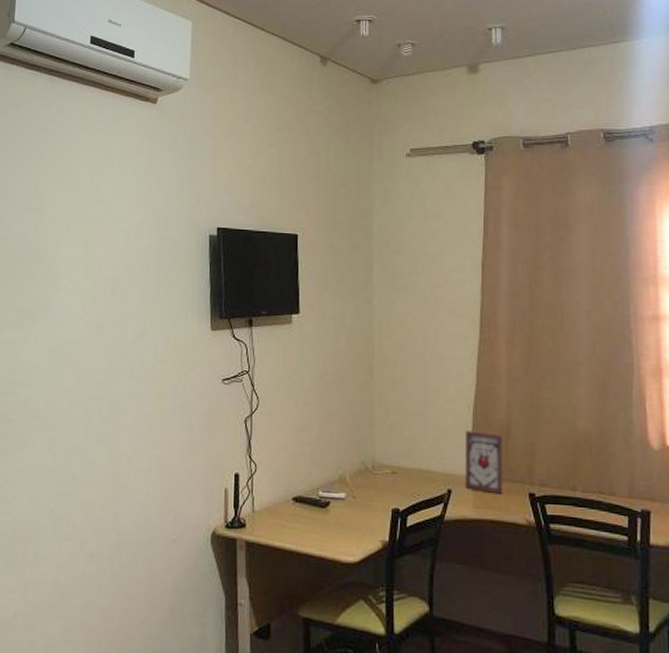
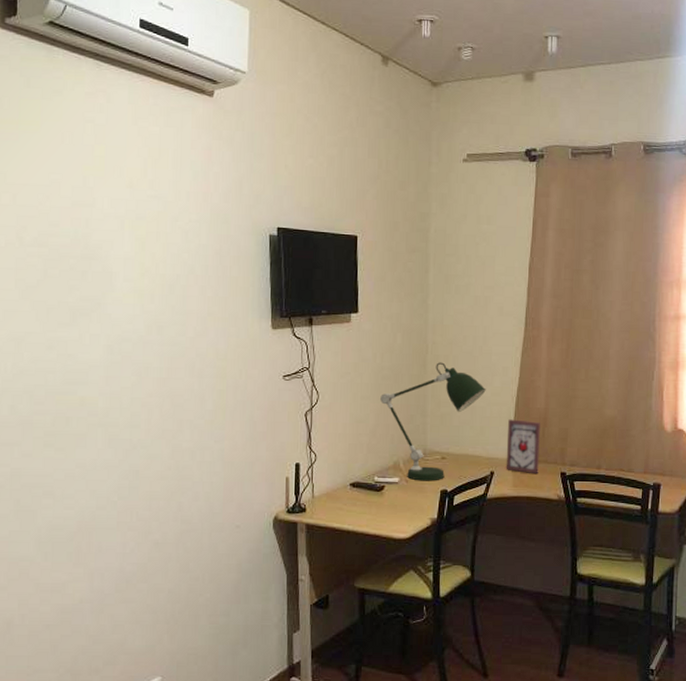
desk lamp: none [324,366,439,499] -> present [380,362,486,481]

